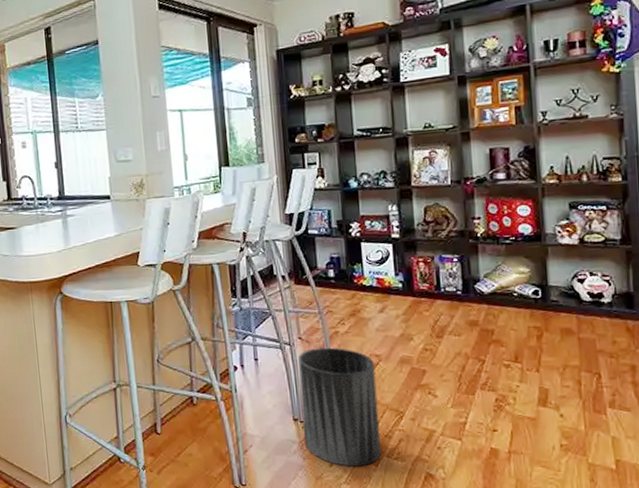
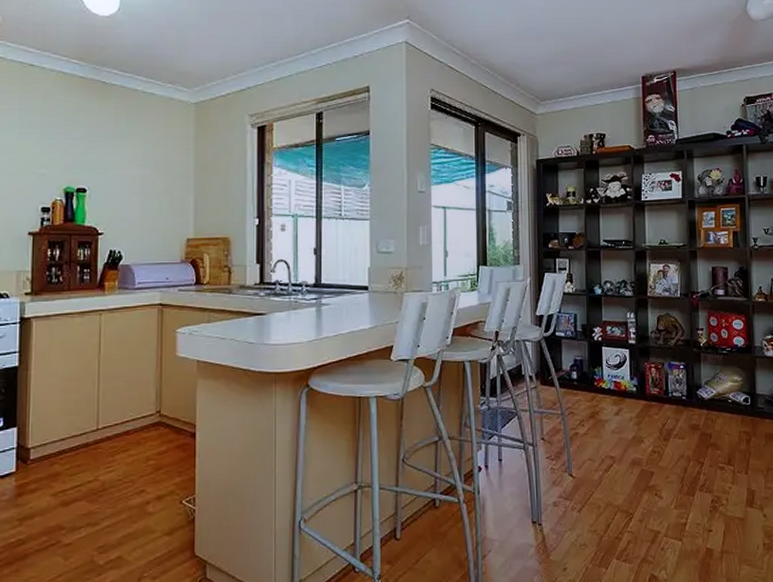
trash can: present [298,347,382,467] -> none [540,448,612,571]

